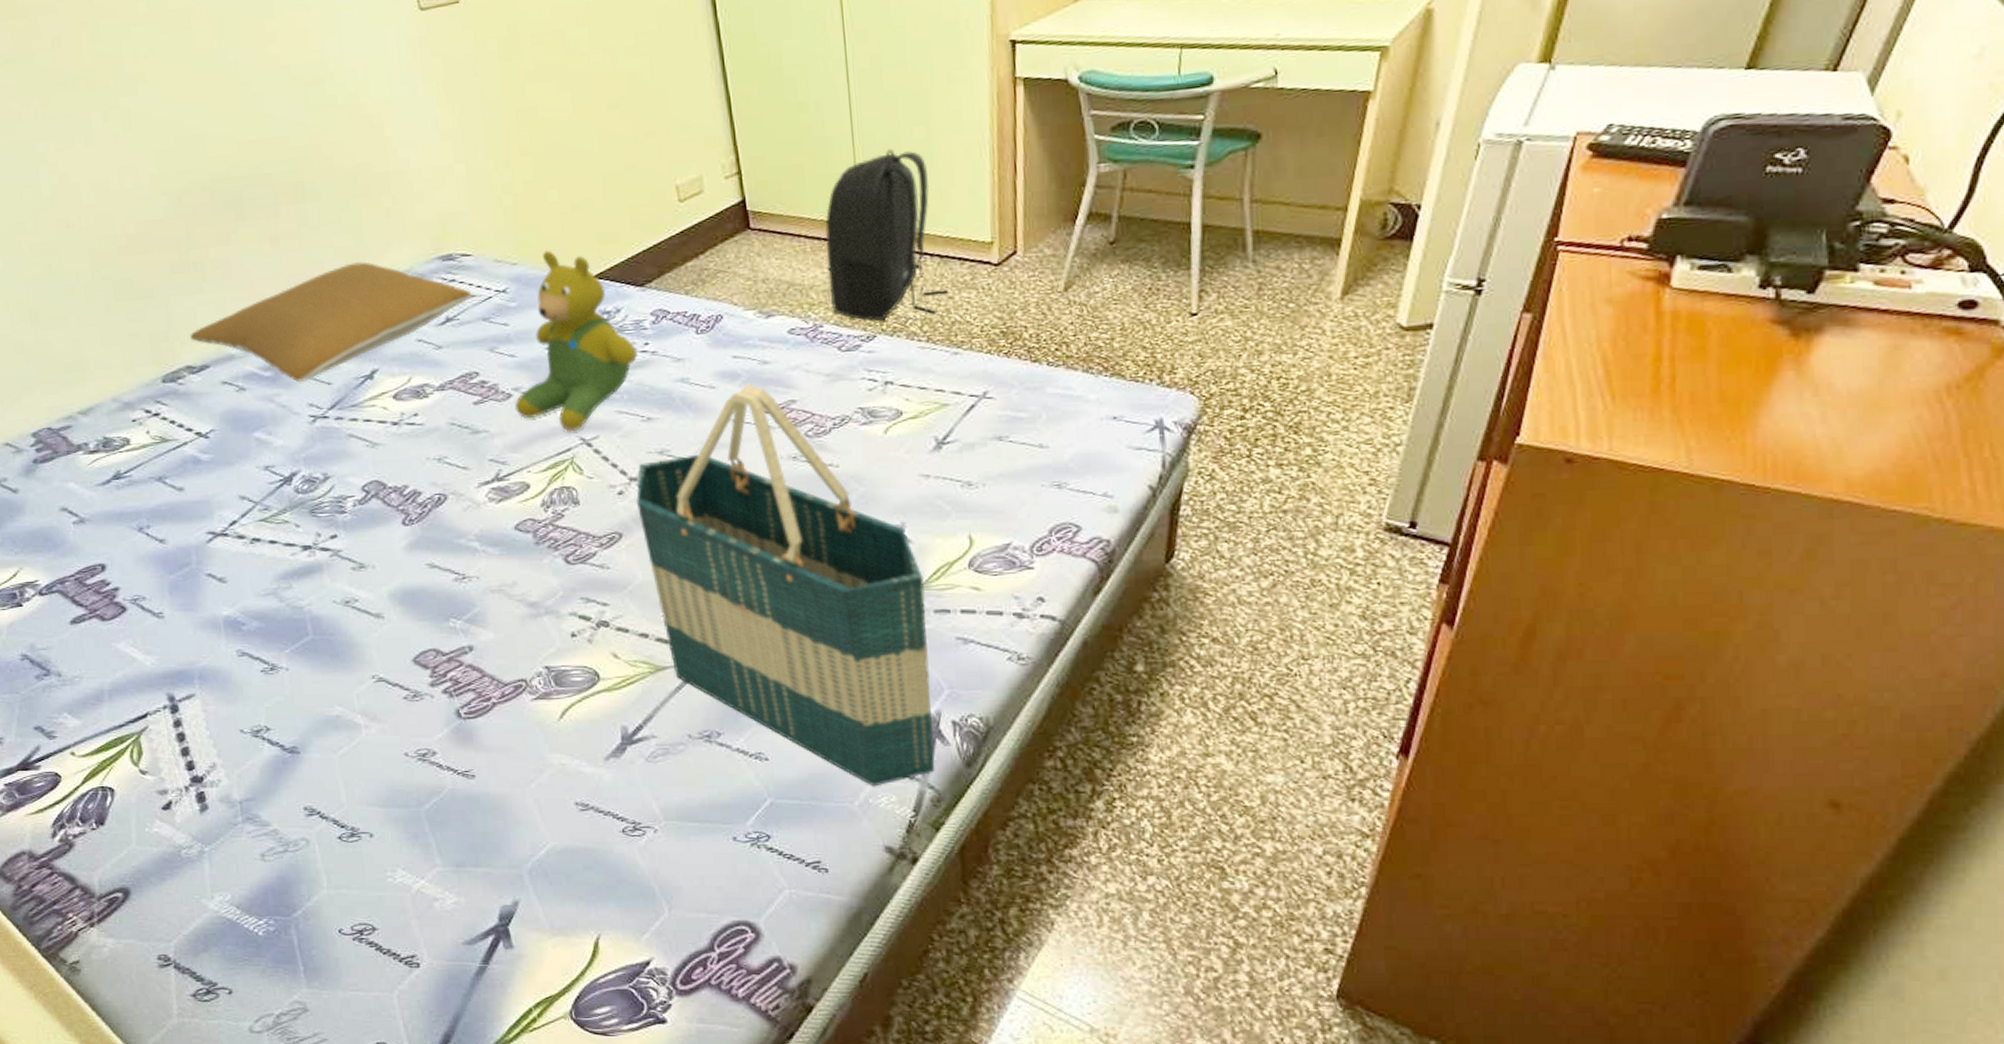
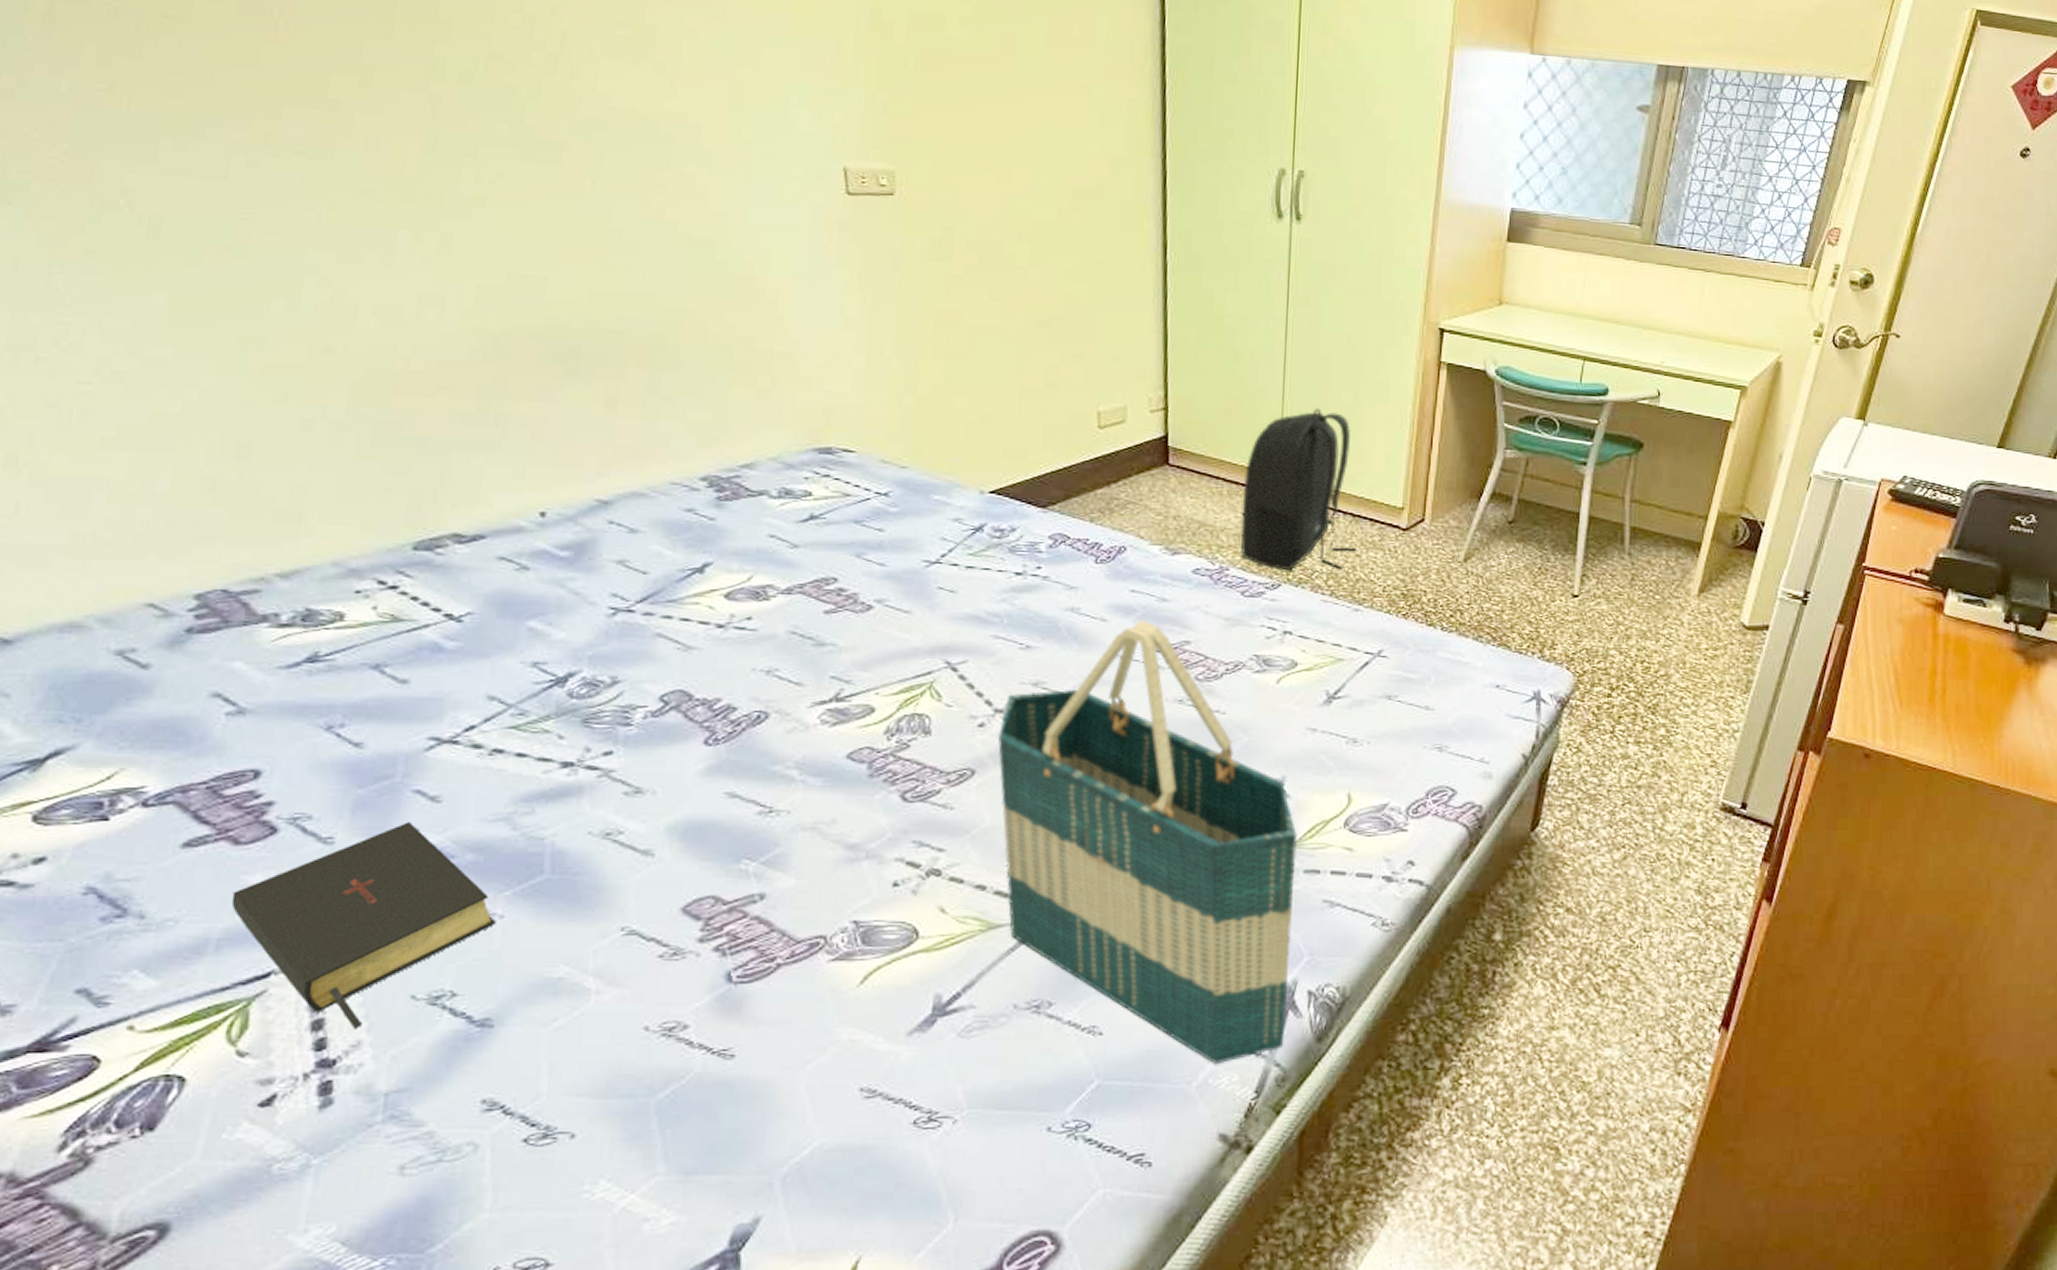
bible: none [109,599,285,755] -> present [231,822,497,1030]
pillow: present [190,261,472,383] -> none [467,441,847,569]
teddy bear: present [514,250,637,431] -> none [873,458,1027,653]

